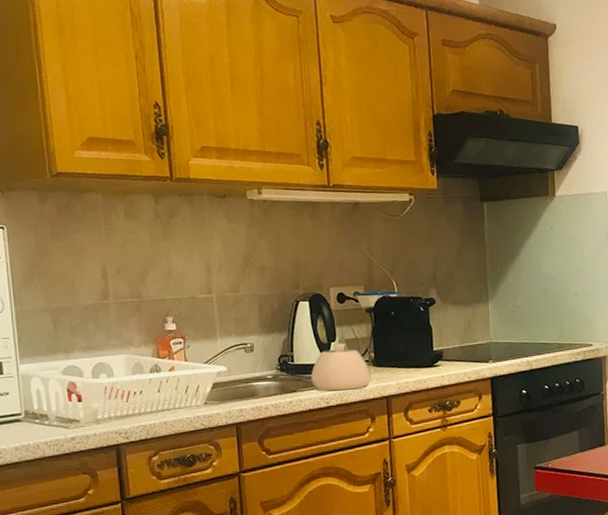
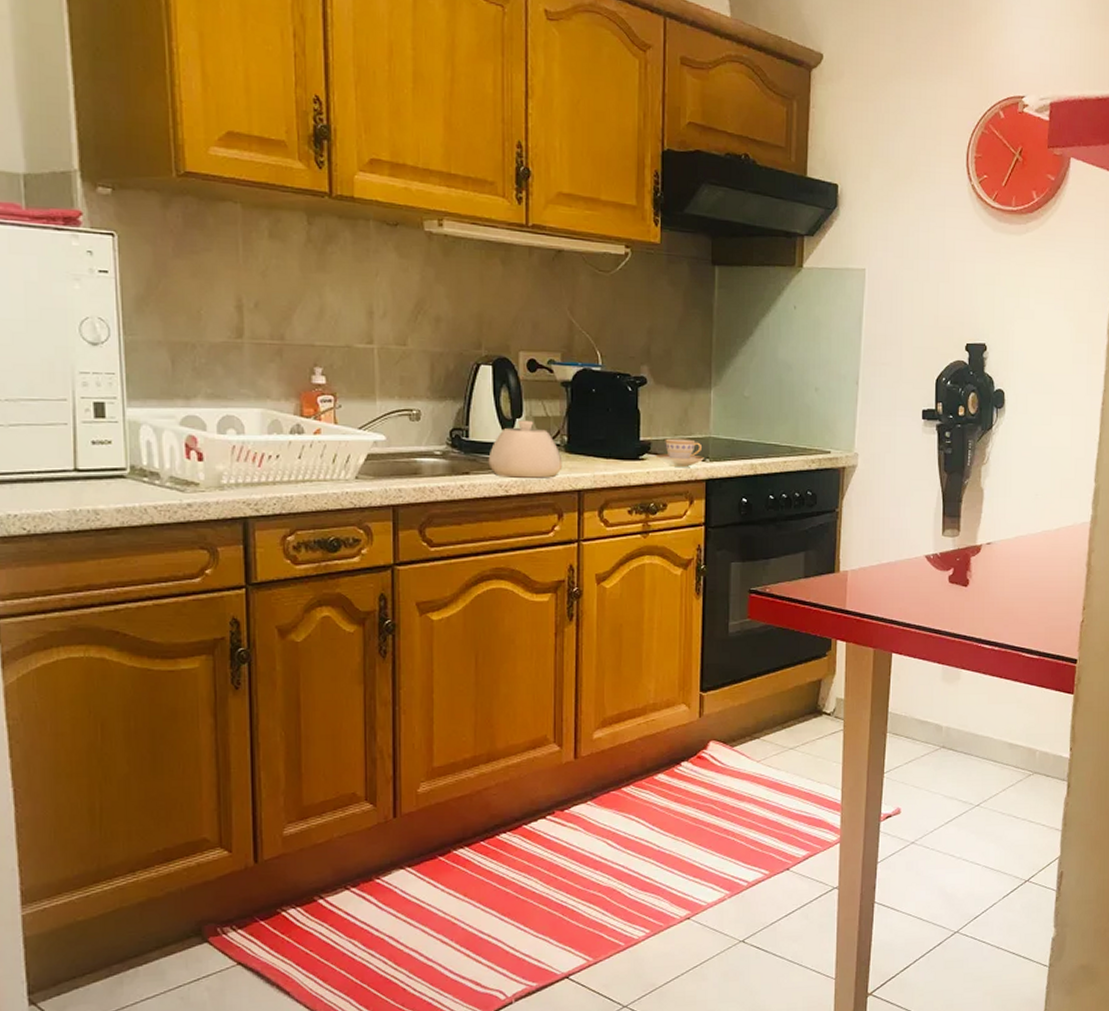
teacup: none [447,345,488,370] -> present [655,438,704,467]

